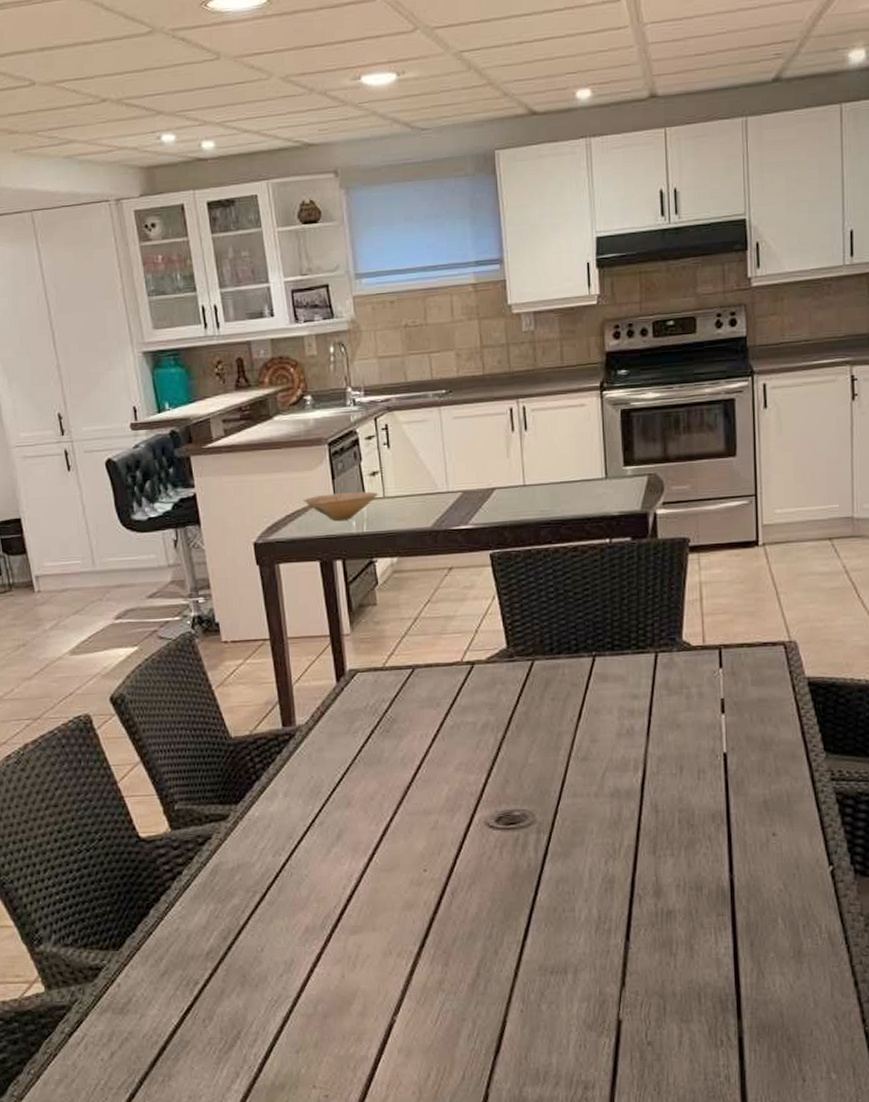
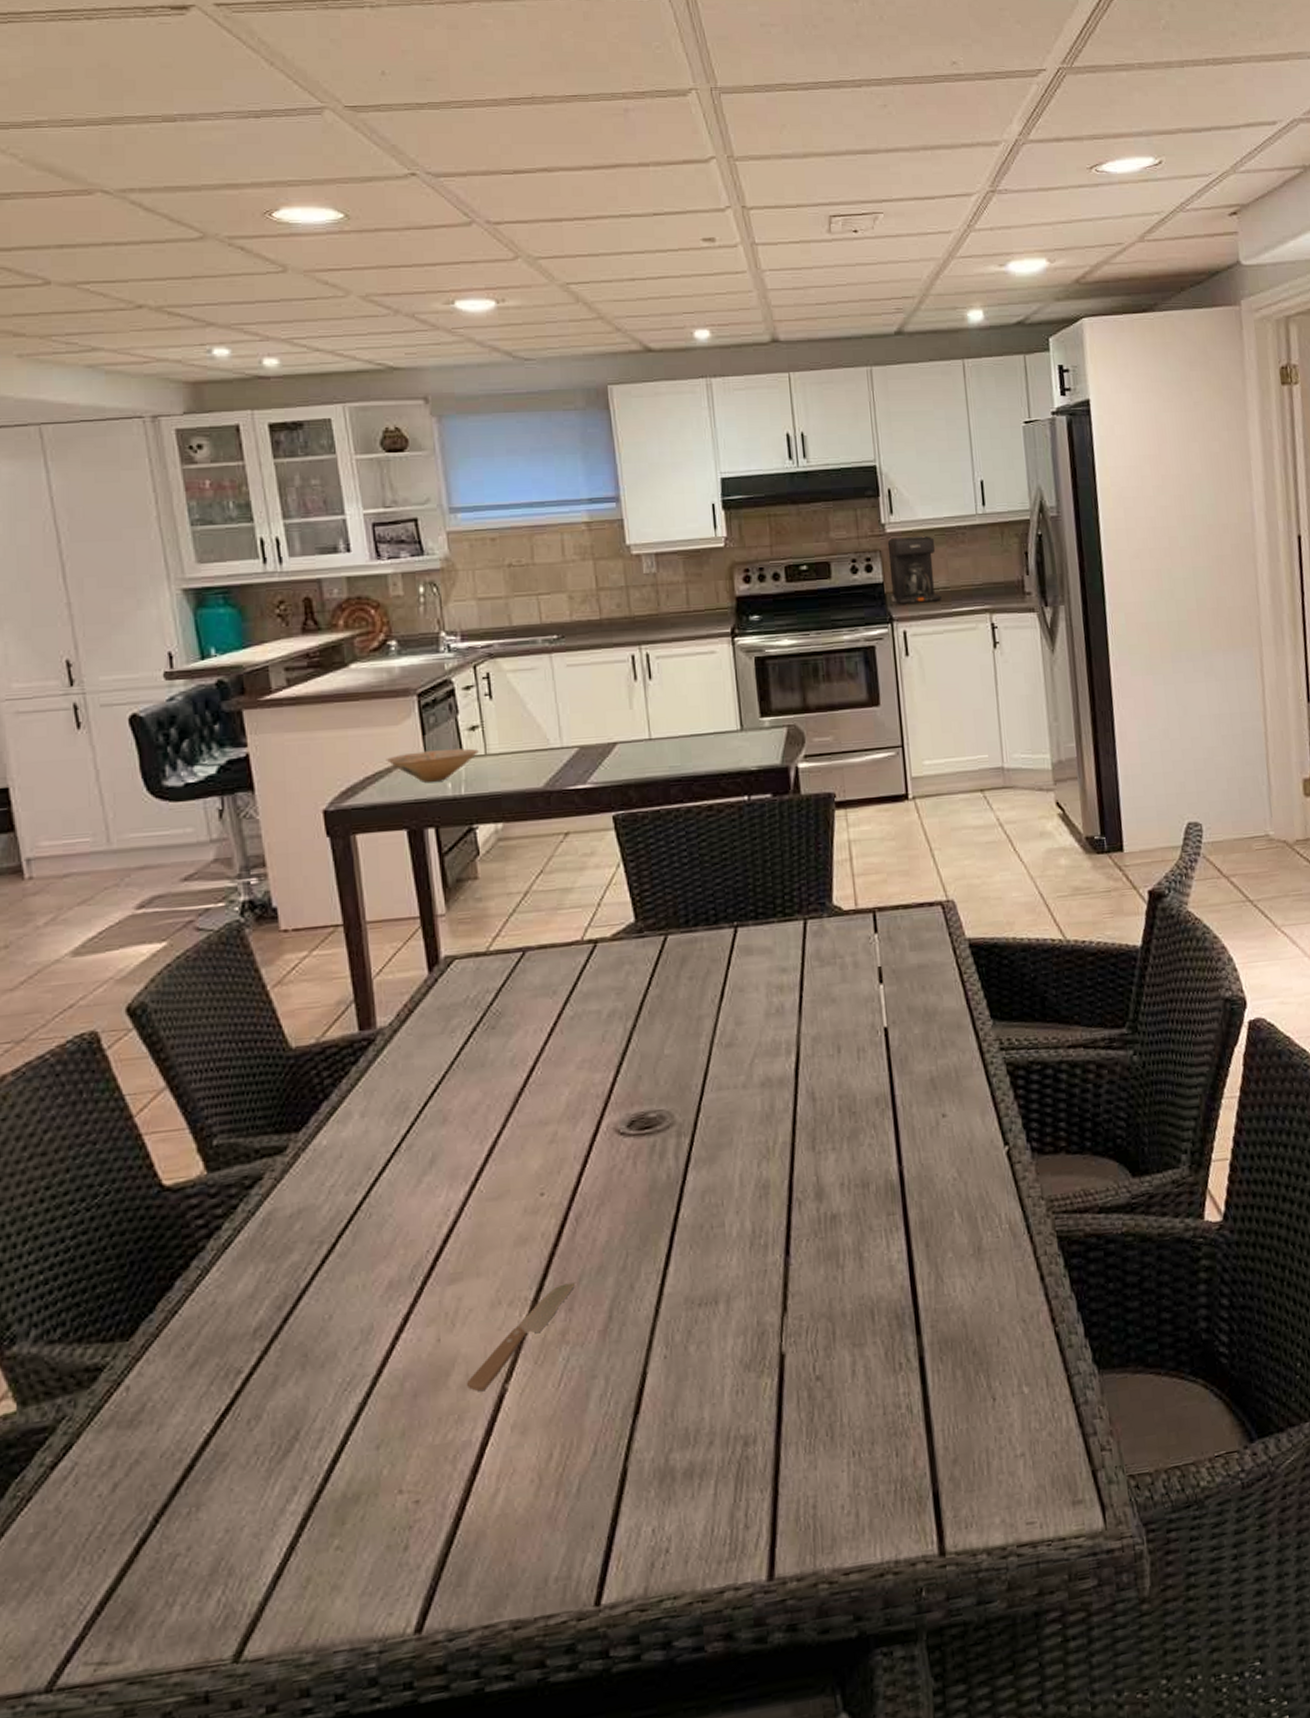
knife: none [365,943,451,1019] -> present [467,1282,576,1391]
coffee maker: none [754,289,803,359] -> present [888,536,942,605]

